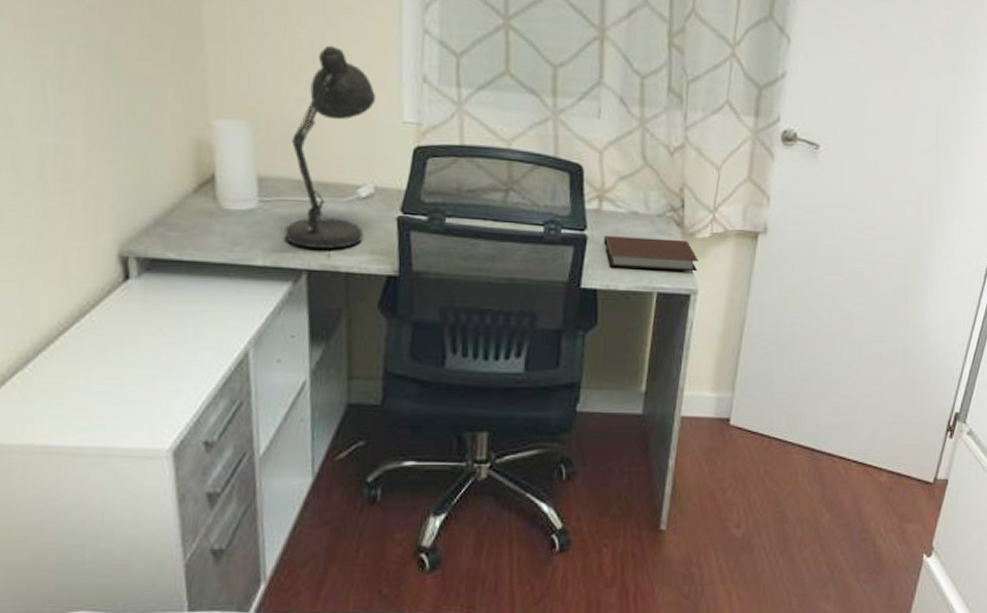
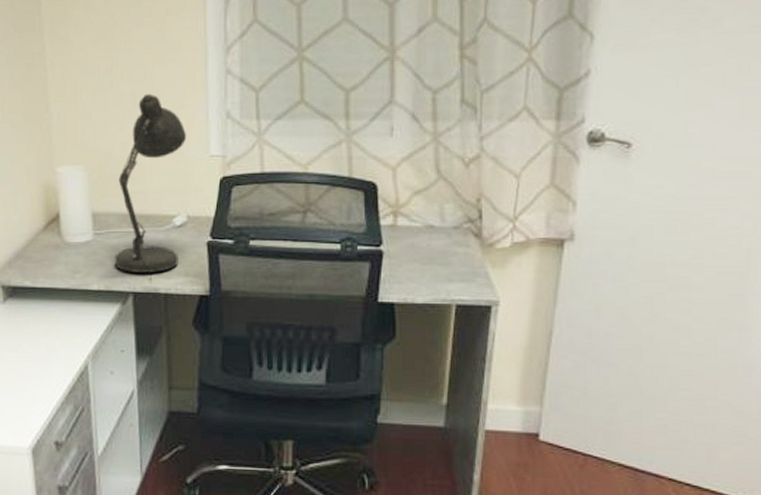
notebook: present [604,236,698,272] -> none [400,250,499,283]

